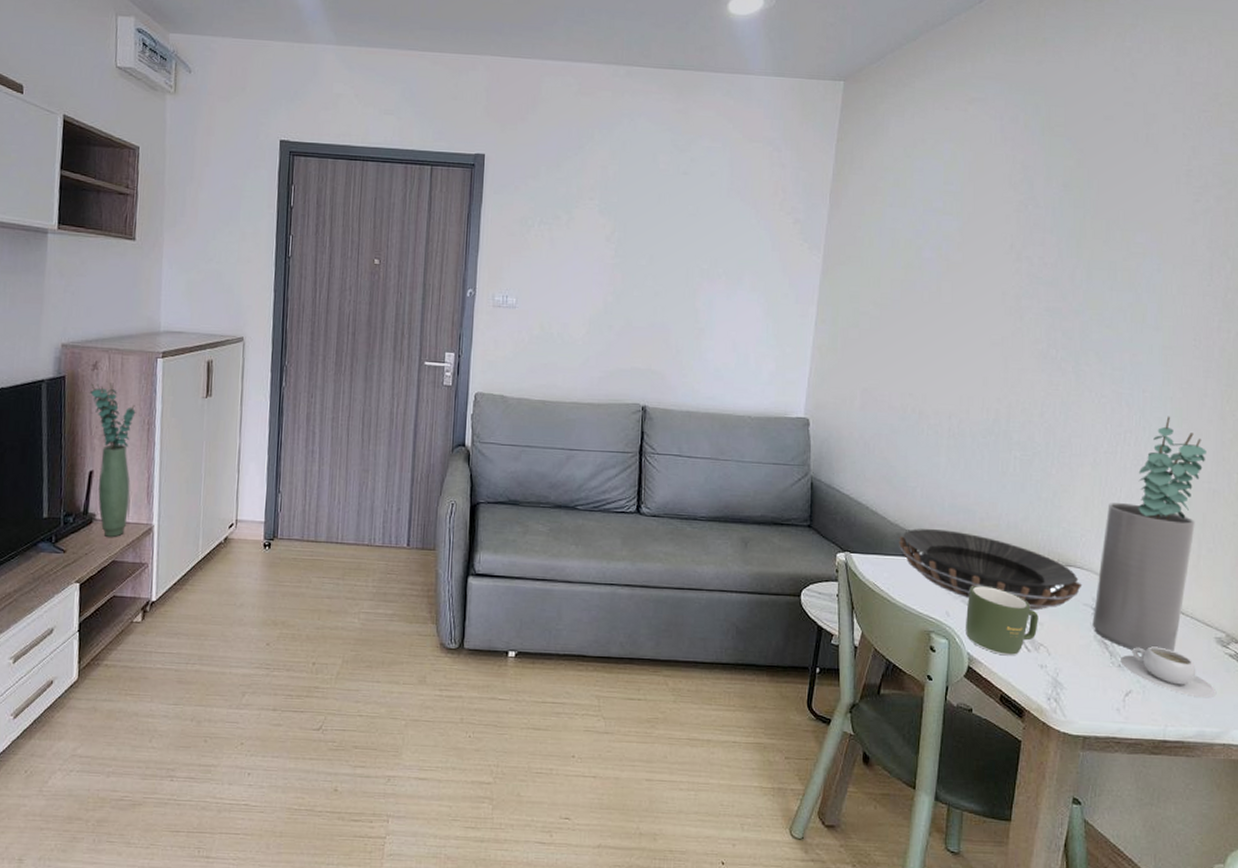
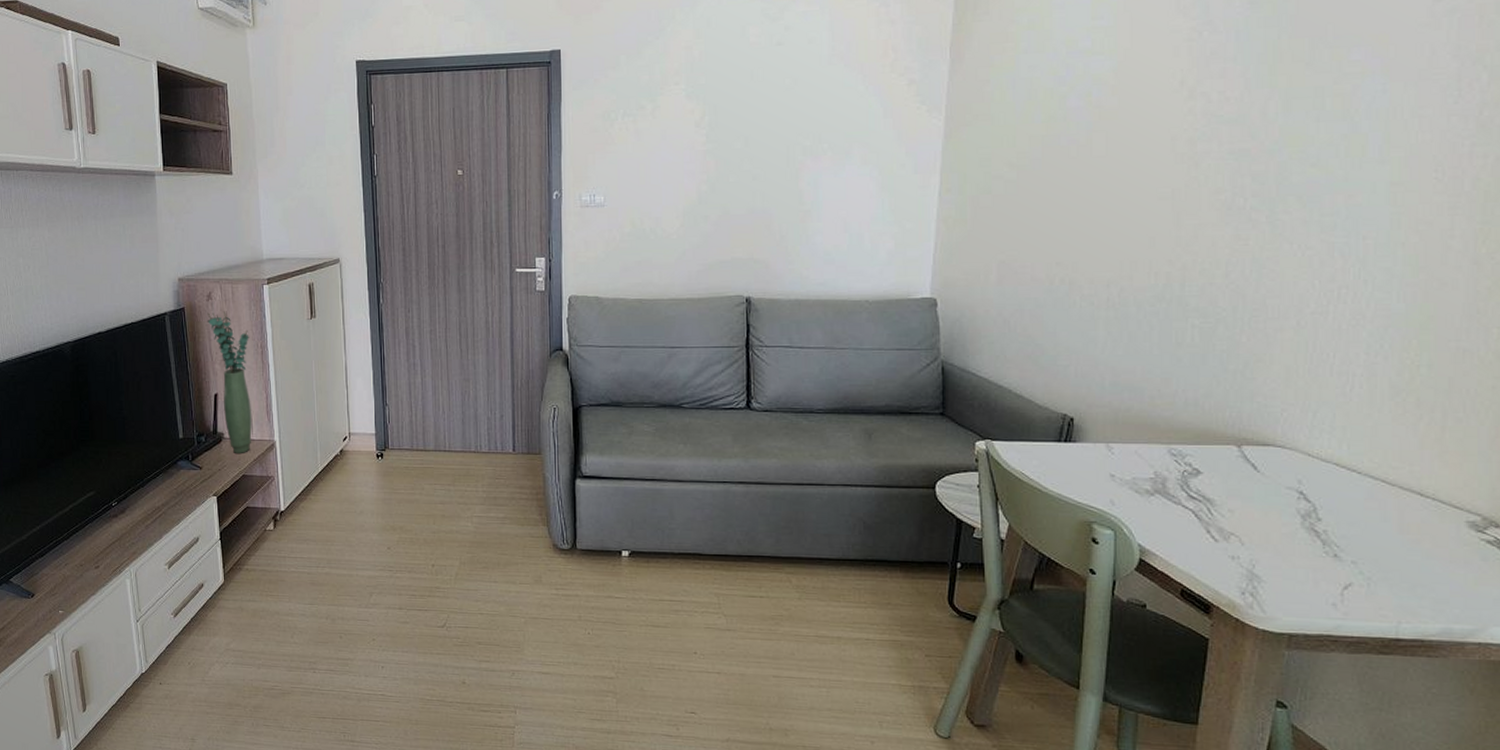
decorative bowl: present [899,528,1083,610] -> none [1050,410,1285,496]
mug: present [966,585,1039,656] -> none [1135,470,1228,547]
vase: present [1092,416,1206,651] -> none [1299,265,1453,538]
teacup: present [1121,646,1217,699] -> none [1337,533,1469,591]

